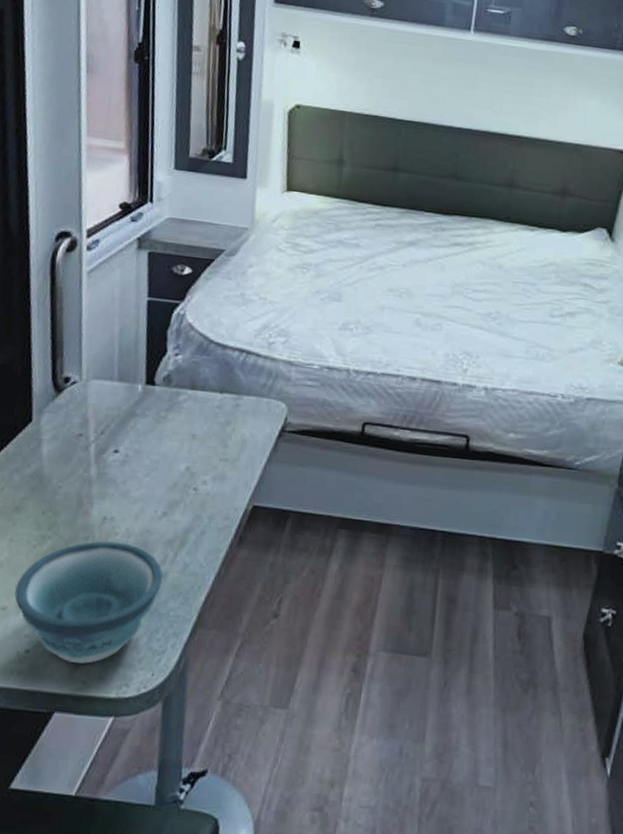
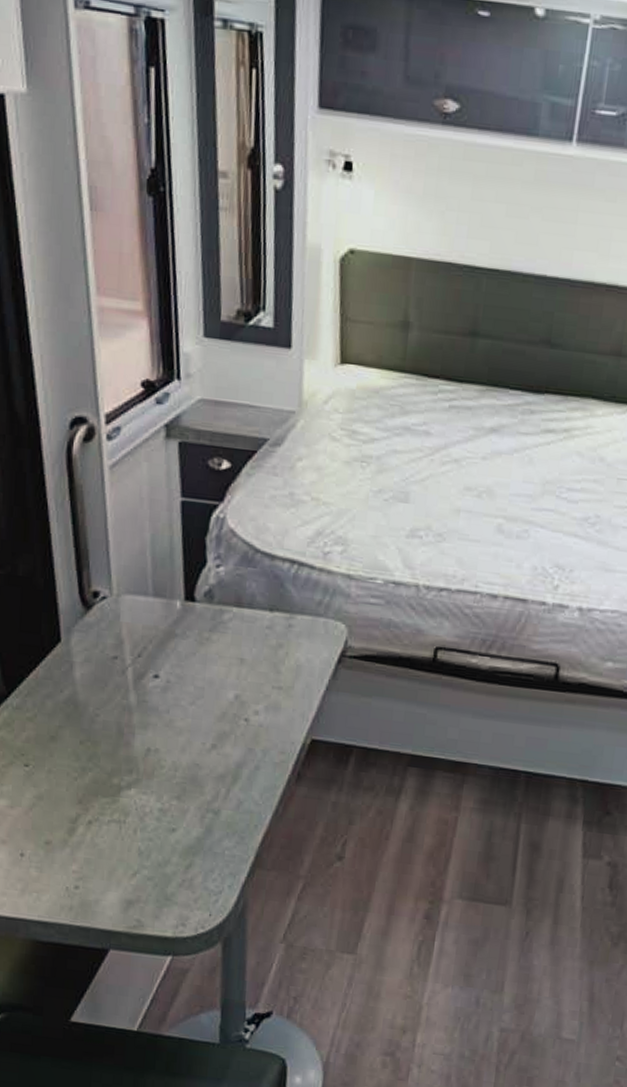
bowl: present [14,540,163,664] -> none [58,774,216,902]

